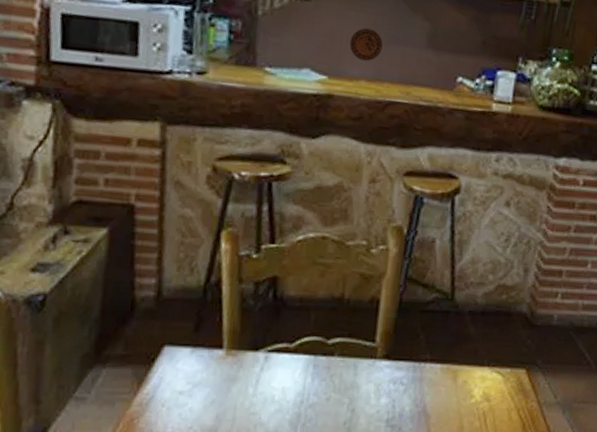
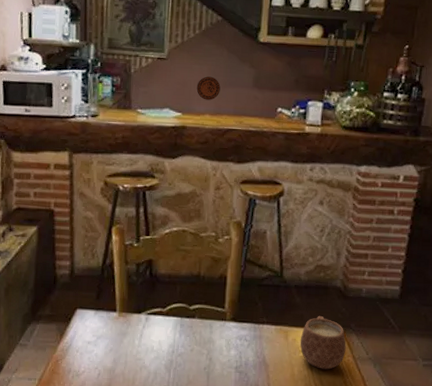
mug: none [471,349,531,419] -> present [300,315,346,370]

